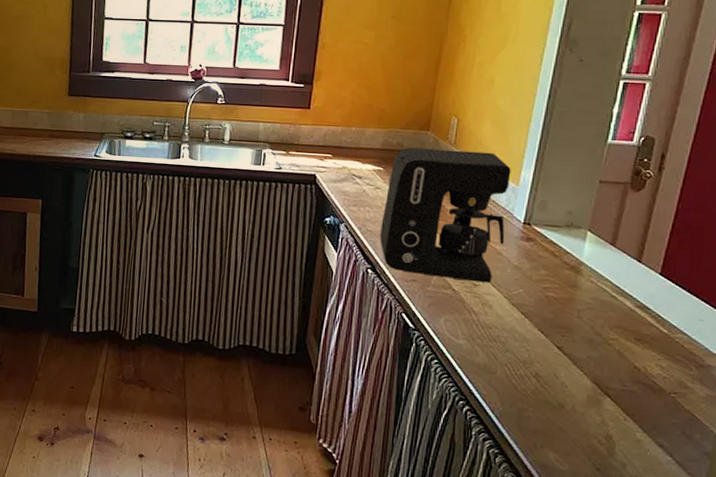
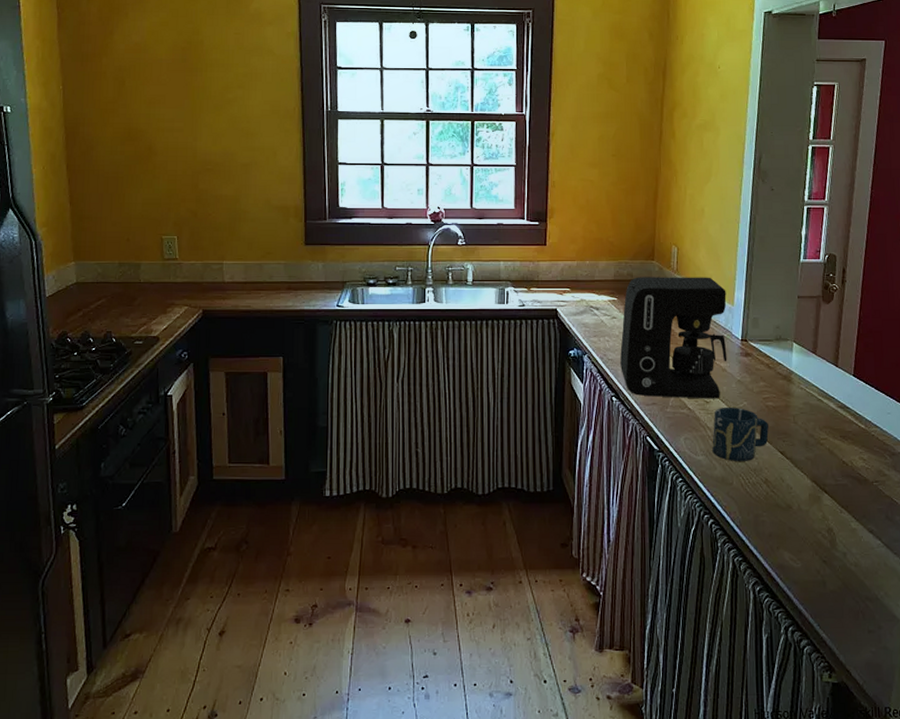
cup: none [476,292,546,352] -> present [712,408,769,461]

